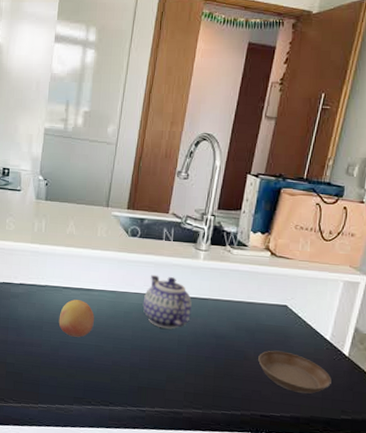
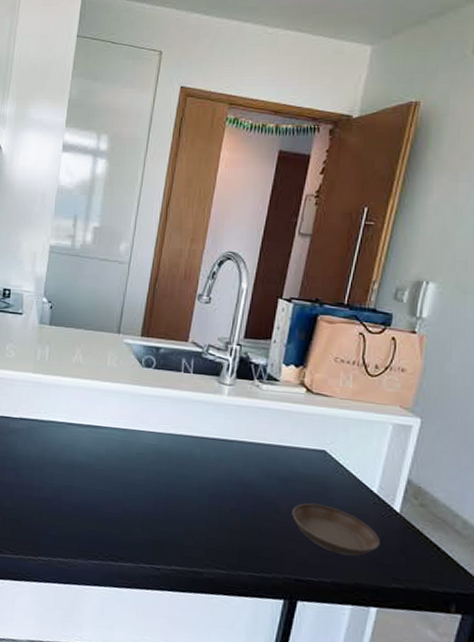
fruit: present [58,299,94,337] -> none [62,437,103,481]
teapot: present [142,274,192,329] -> none [157,411,214,475]

